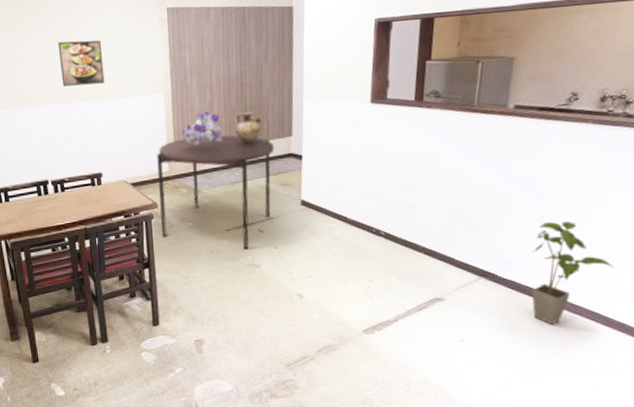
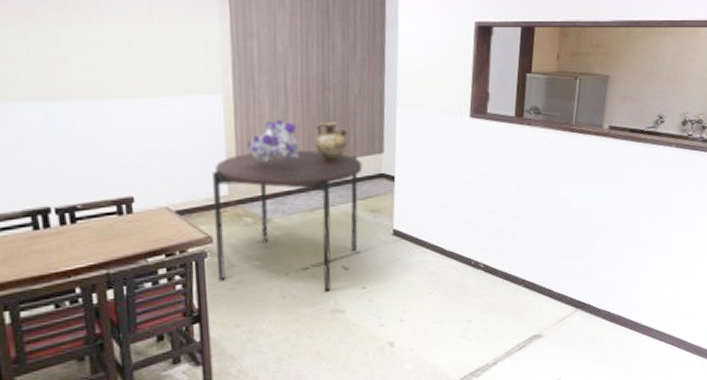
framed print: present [58,40,105,86] -> none [68,13,139,76]
house plant: present [531,221,614,325] -> none [623,246,693,355]

